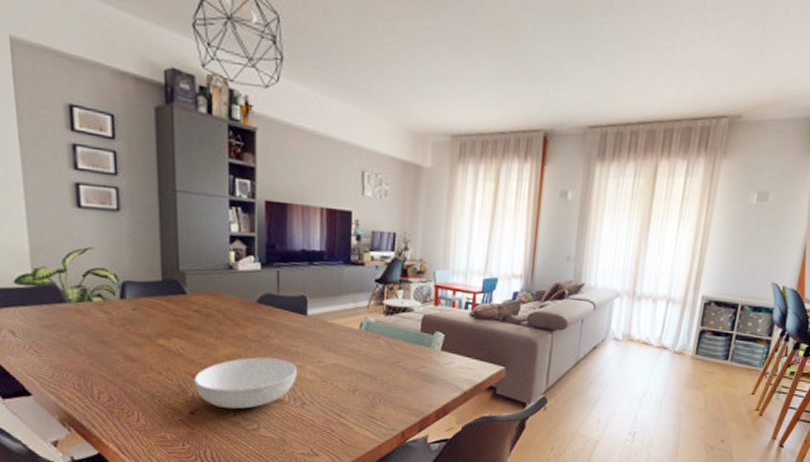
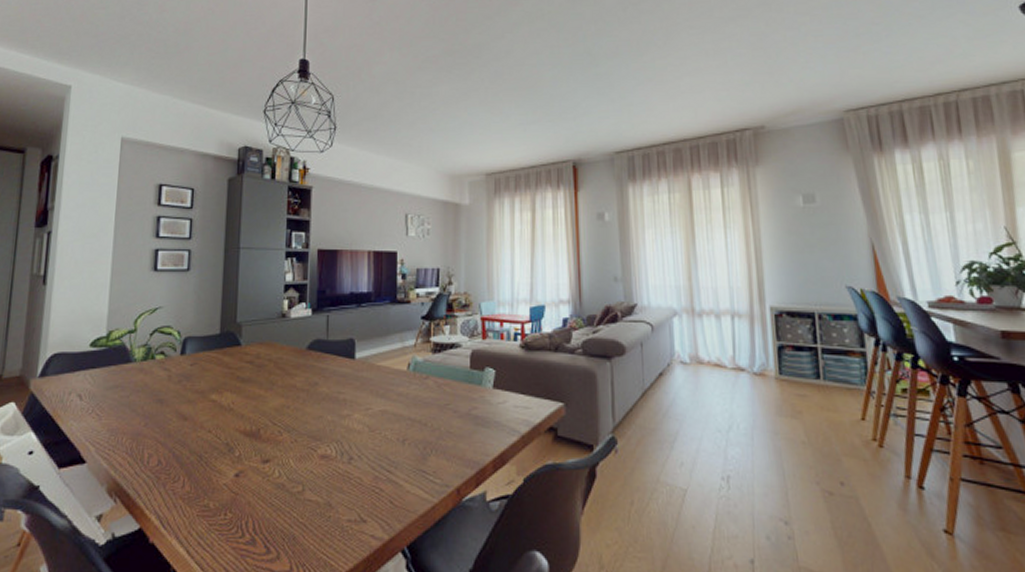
serving bowl: present [194,357,297,409] -> none [241,408,344,468]

